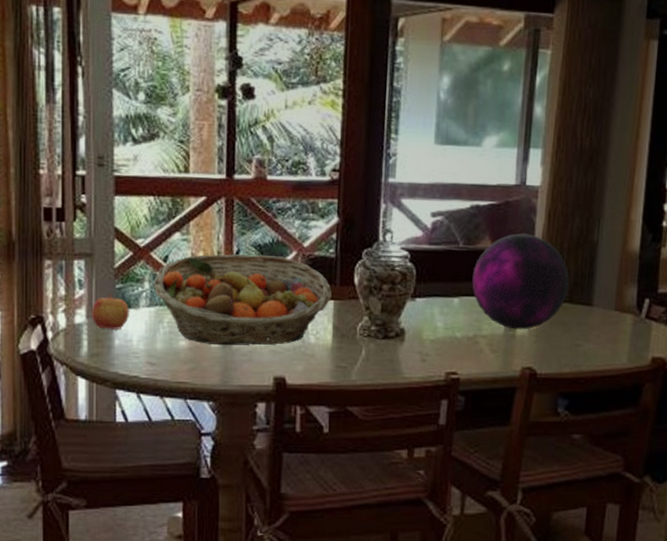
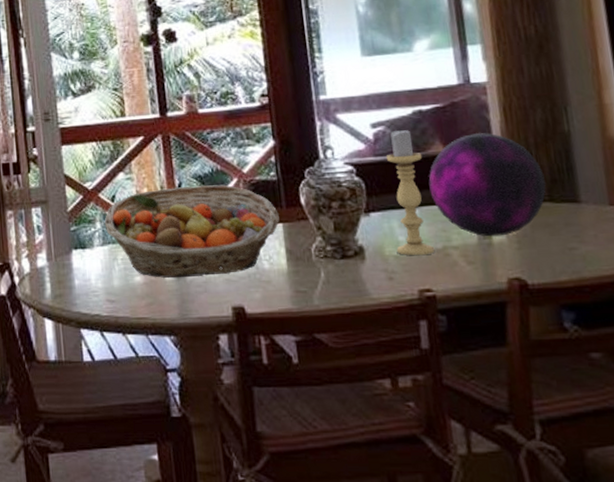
apple: present [91,293,129,330] -> none [51,235,85,271]
candle holder: none [433,220,472,342] -> present [386,128,435,256]

